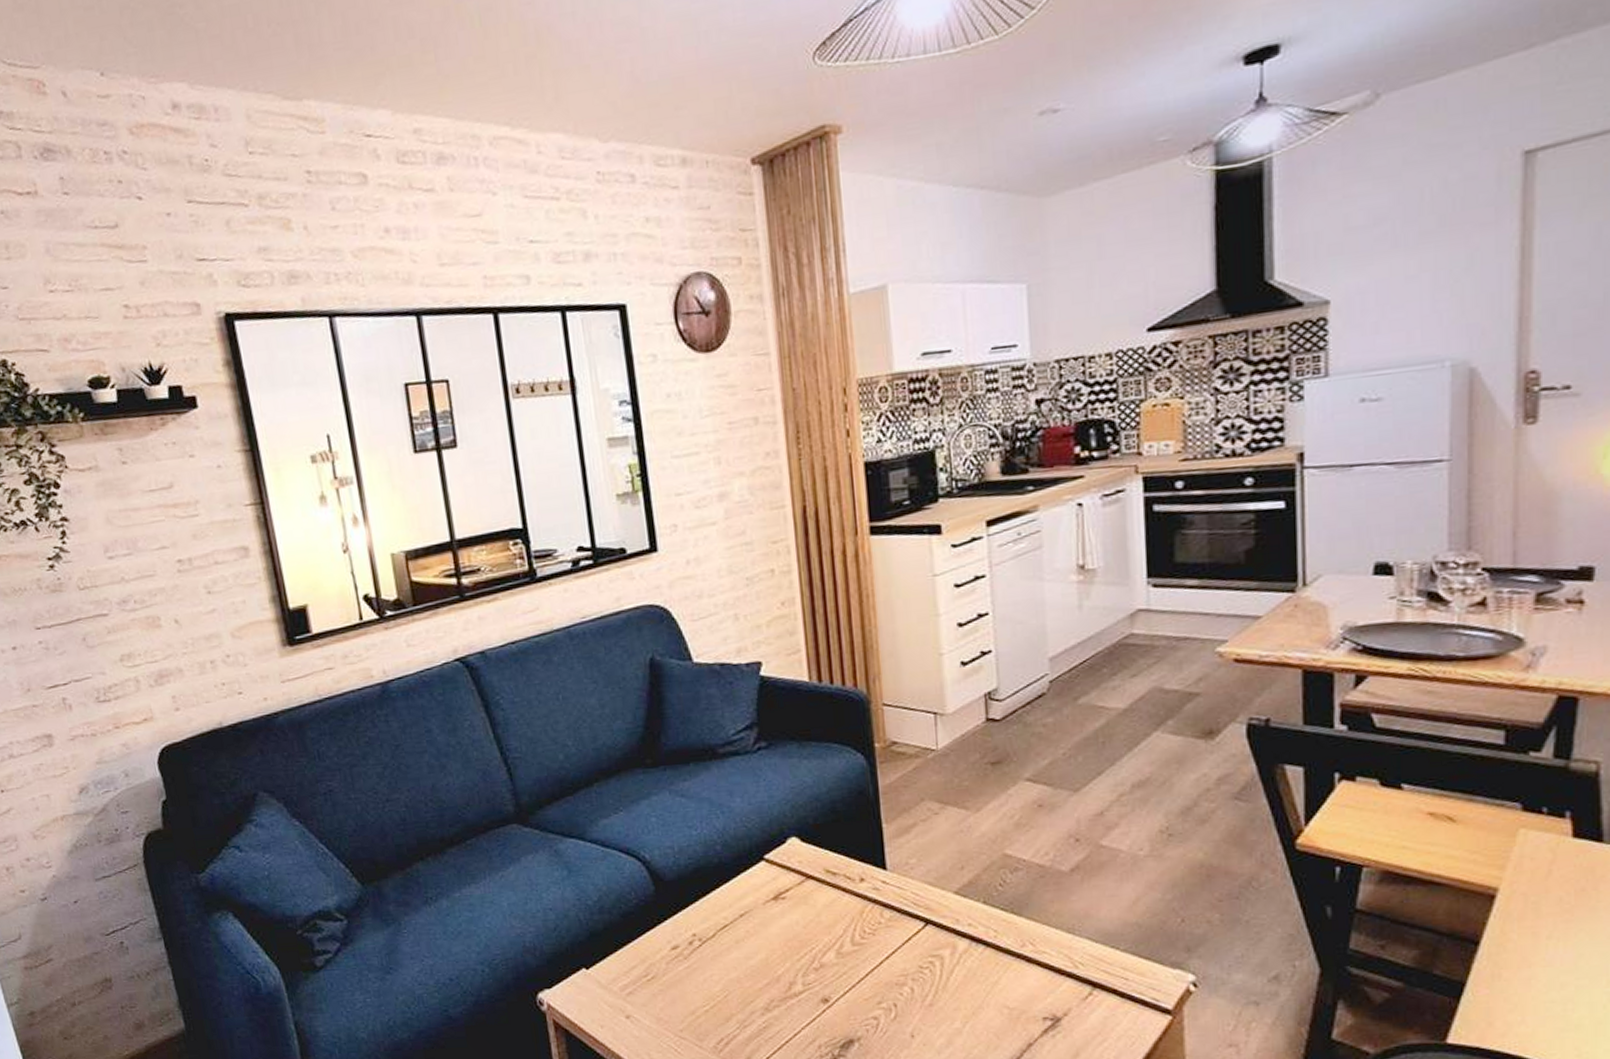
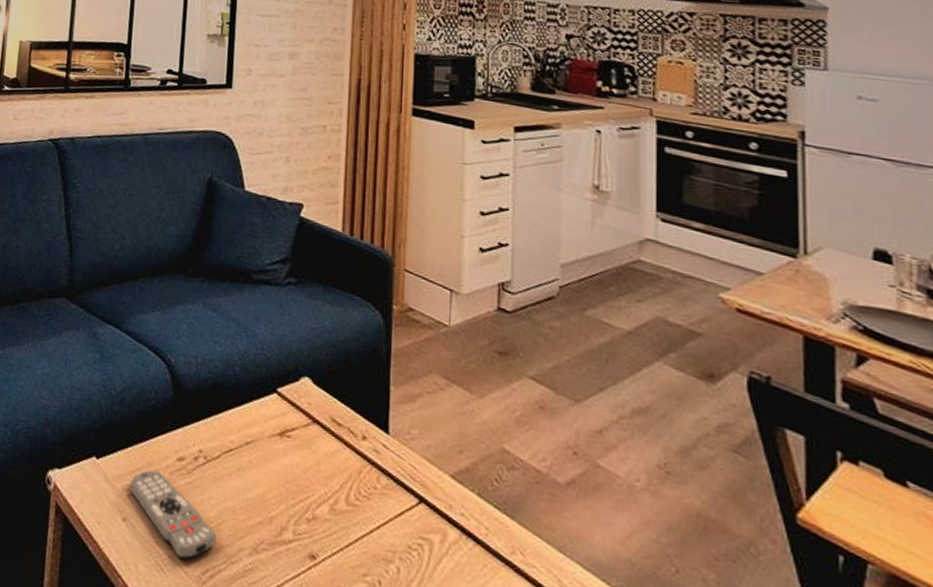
remote control: none [626,964,726,1037] -> present [129,470,217,560]

